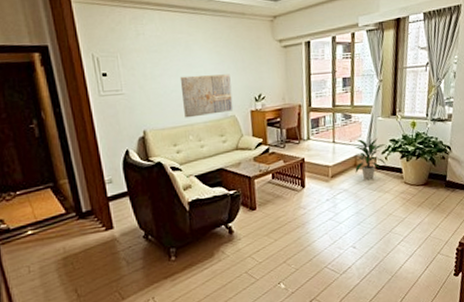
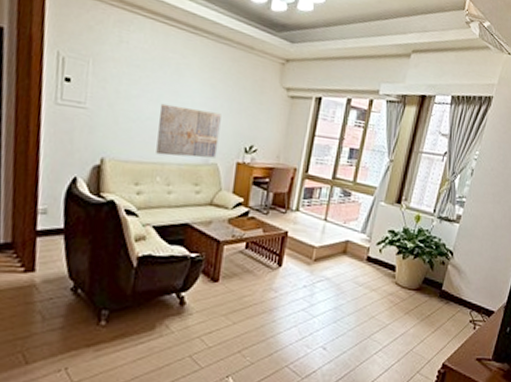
indoor plant: present [353,138,387,180] -> none [343,222,385,273]

